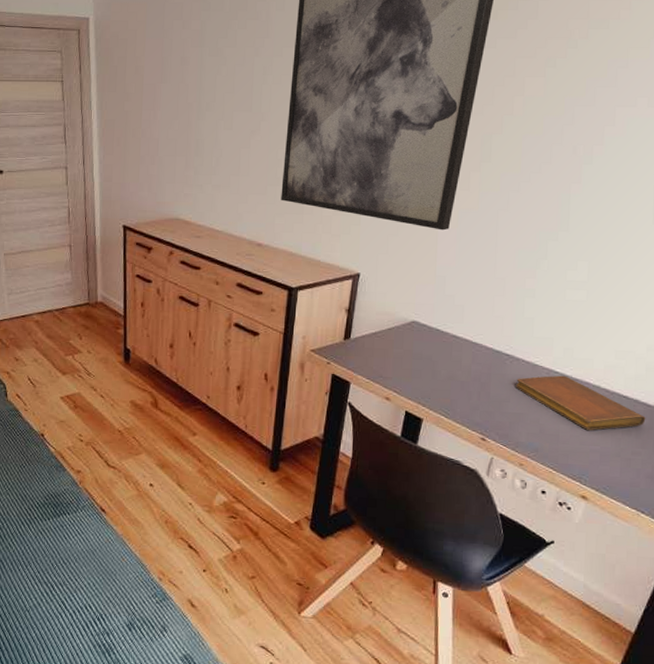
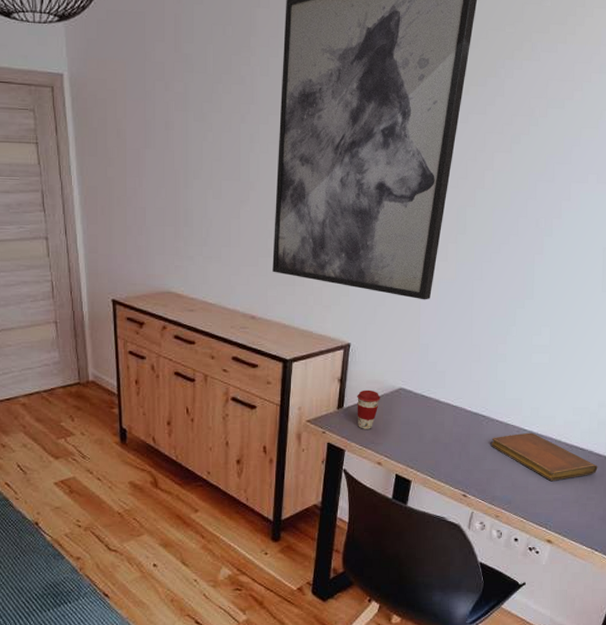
coffee cup: none [364,321,391,362] -> present [357,390,380,429]

